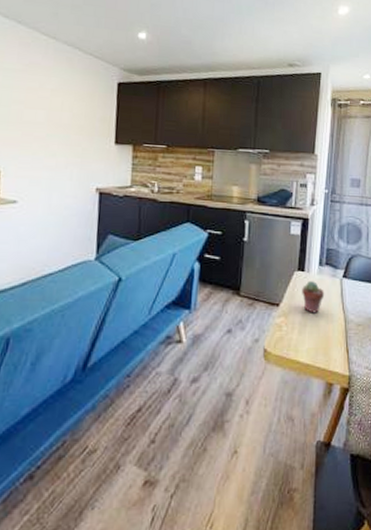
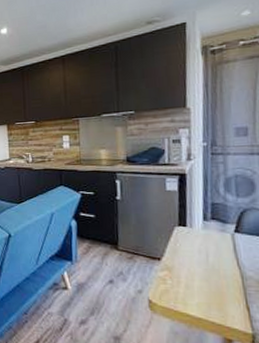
potted succulent: present [302,281,325,313] -> none [185,236,214,268]

